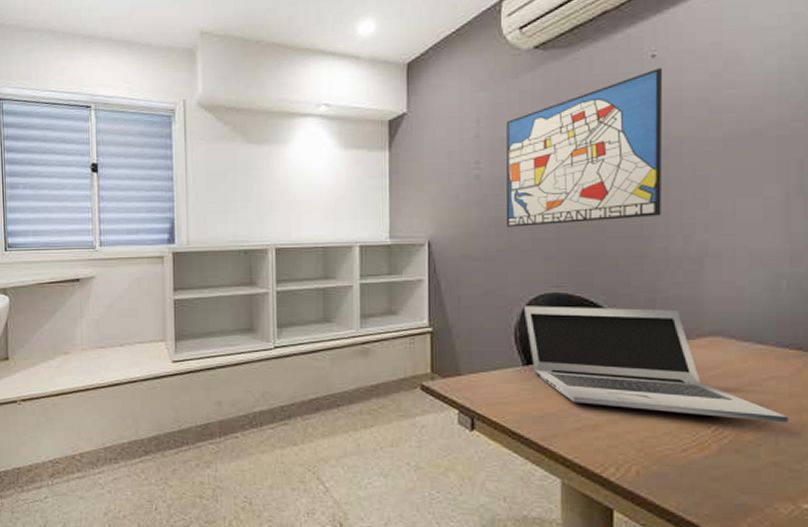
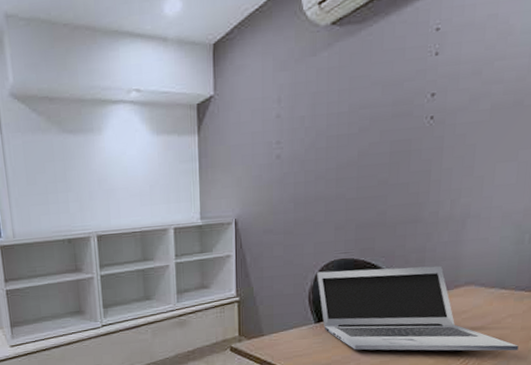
wall art: present [506,68,663,227] -> none [303,42,445,202]

